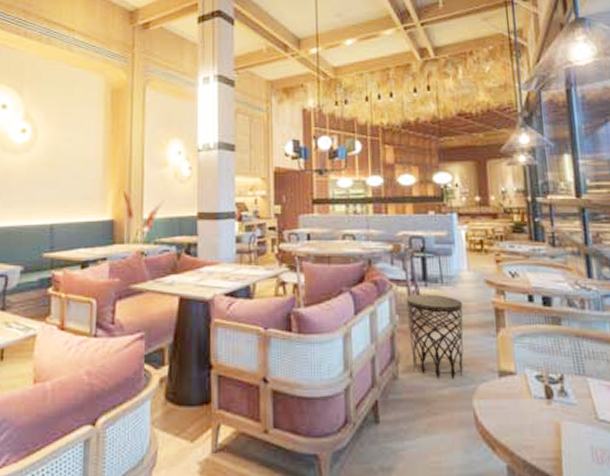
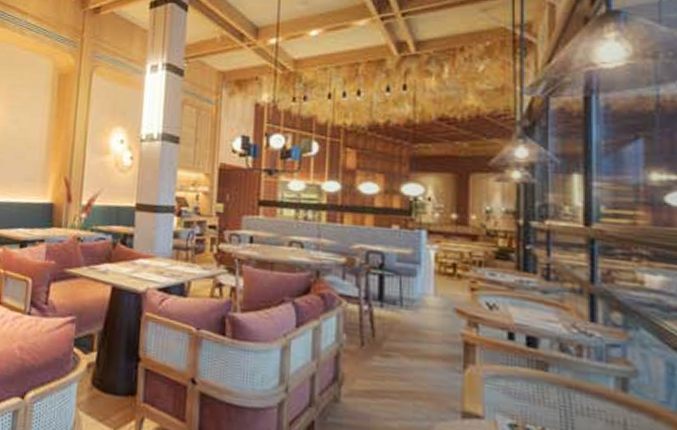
side table: present [406,294,464,380] -> none [356,314,425,413]

